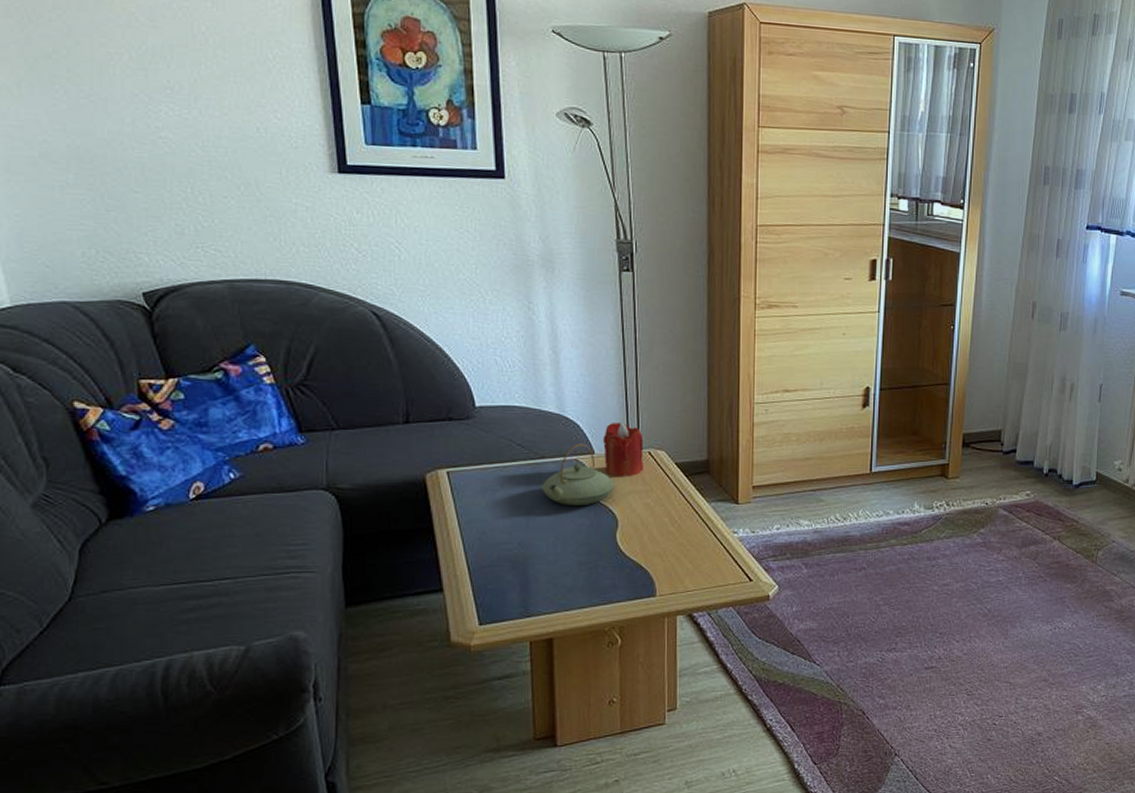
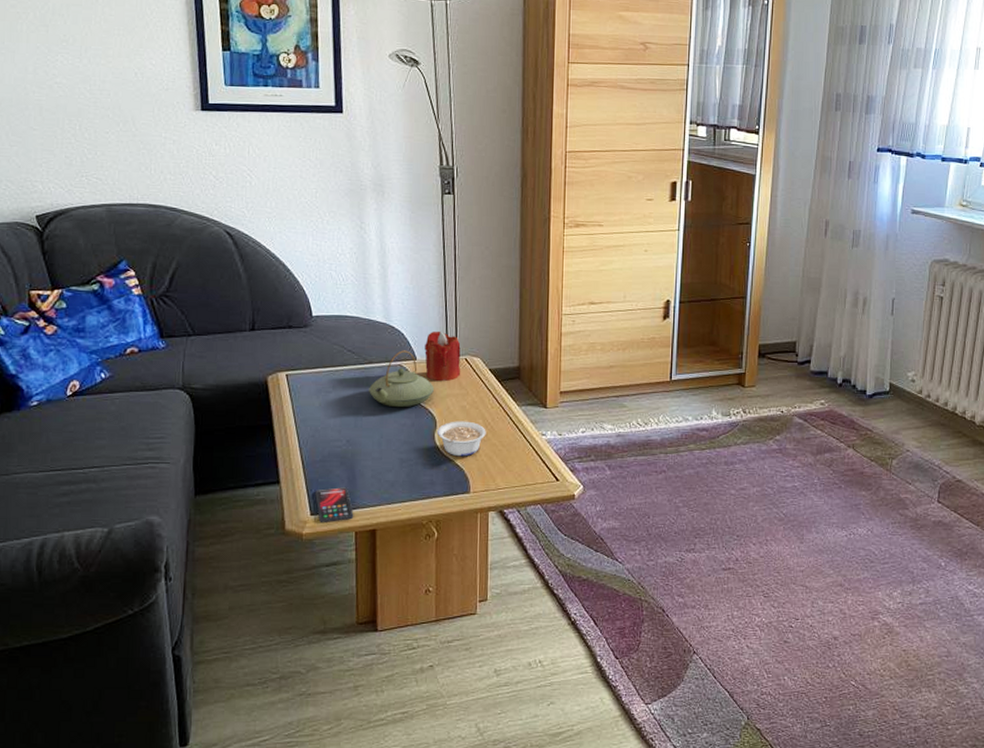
smartphone: none [484,594,528,634] -> present [315,487,354,524]
legume: none [619,519,673,558] -> present [437,421,486,457]

